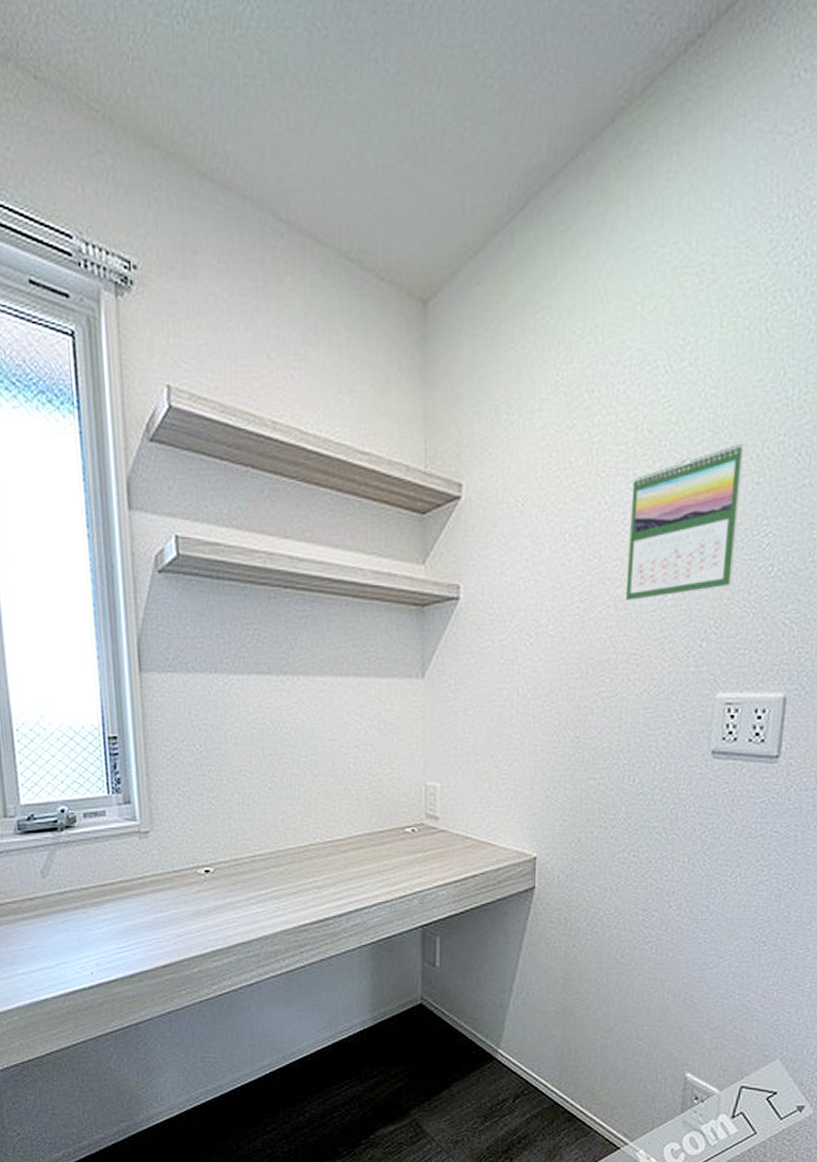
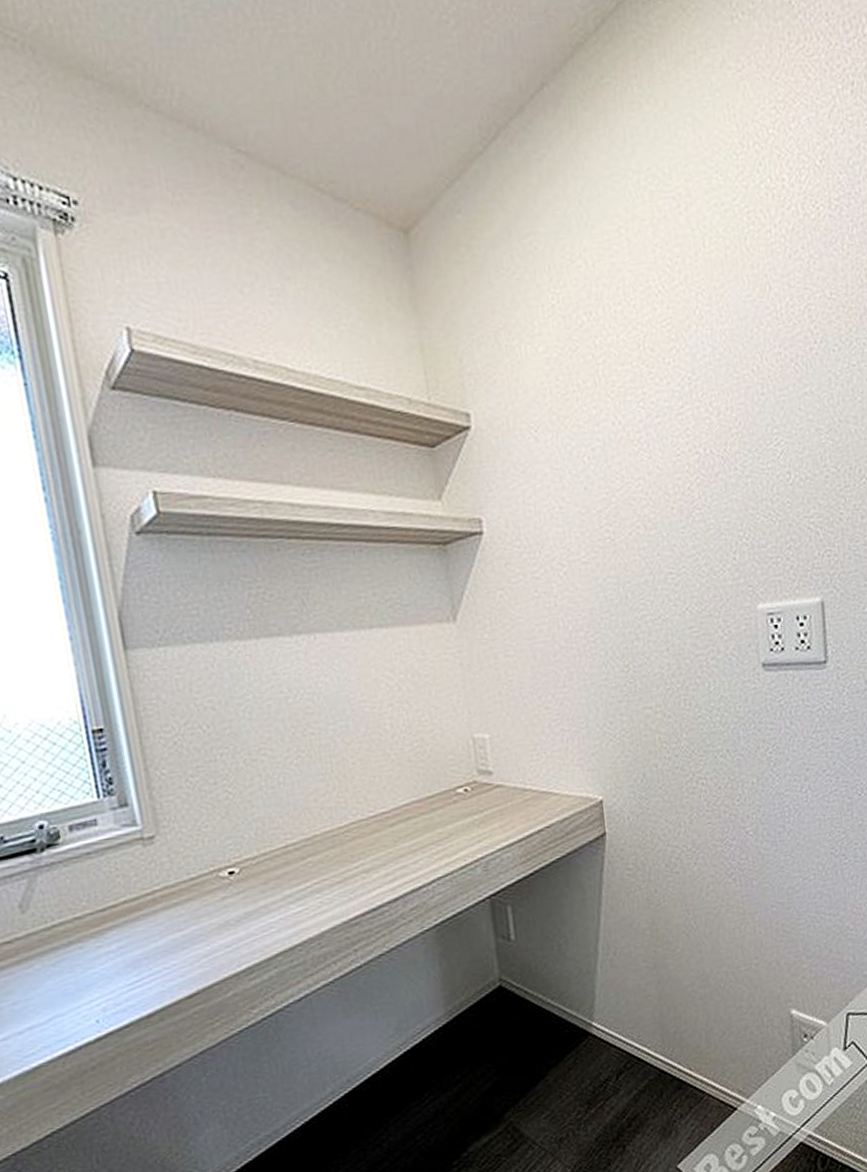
calendar: present [626,443,744,600] -> none [643,356,754,519]

